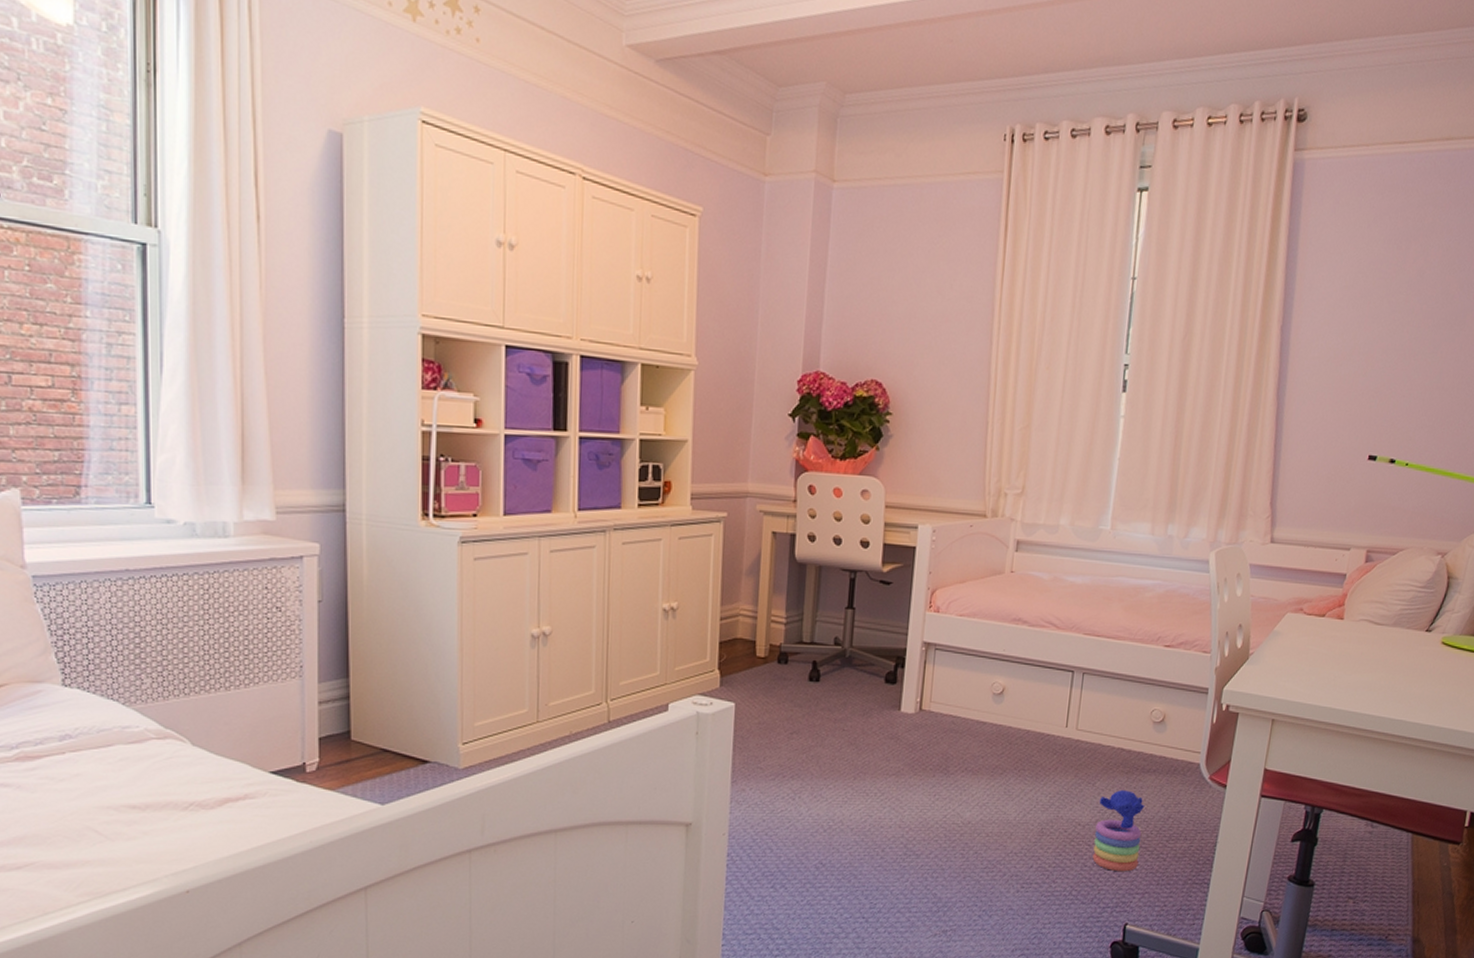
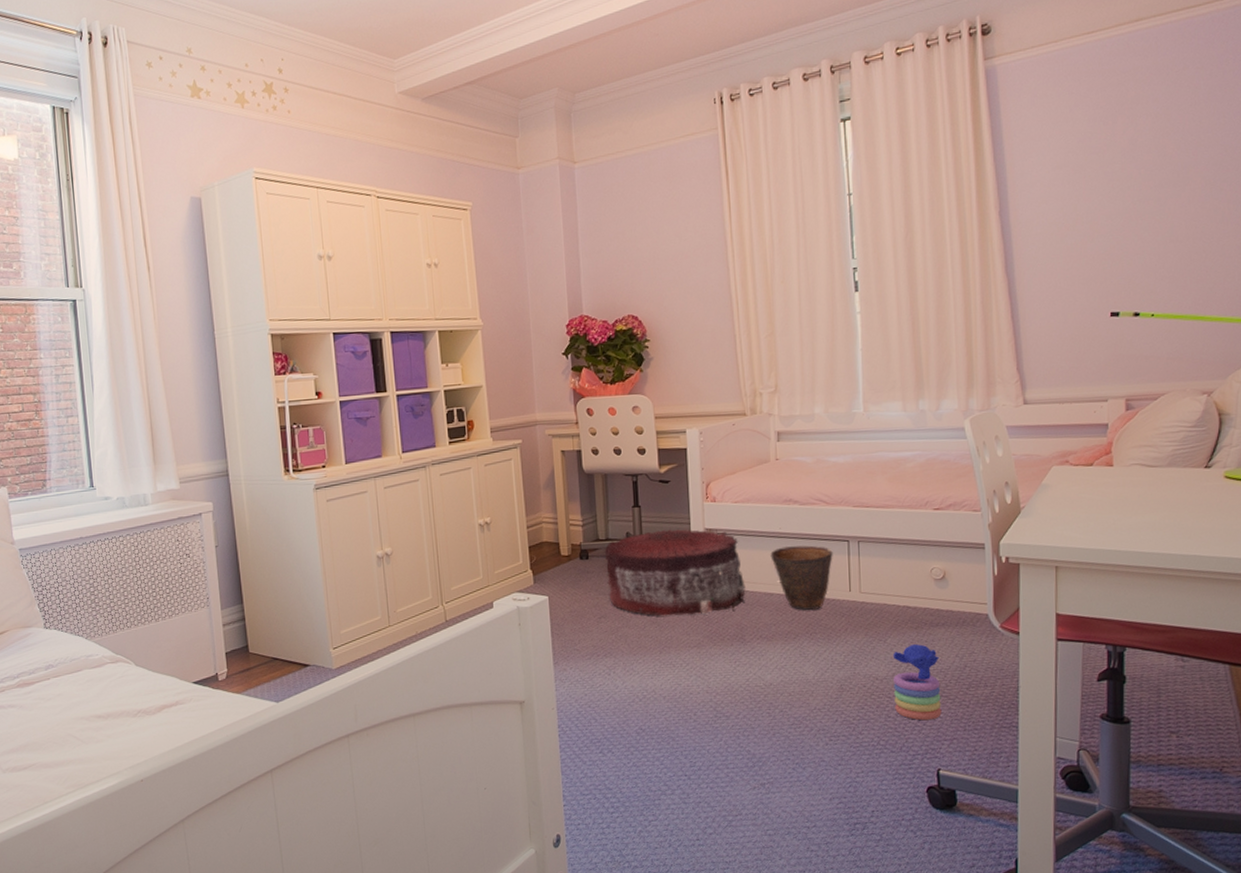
pouf: none [805,638,958,738] -> present [604,528,746,616]
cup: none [989,670,1056,745] -> present [770,545,833,611]

